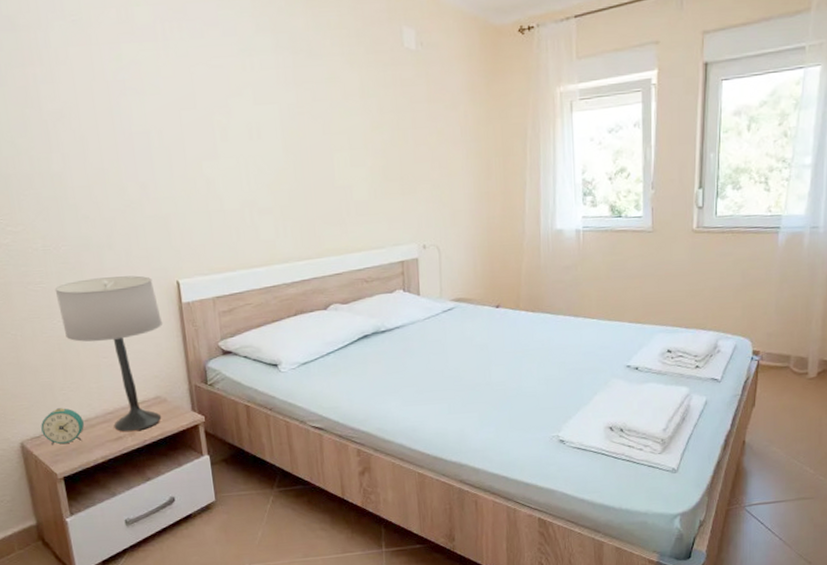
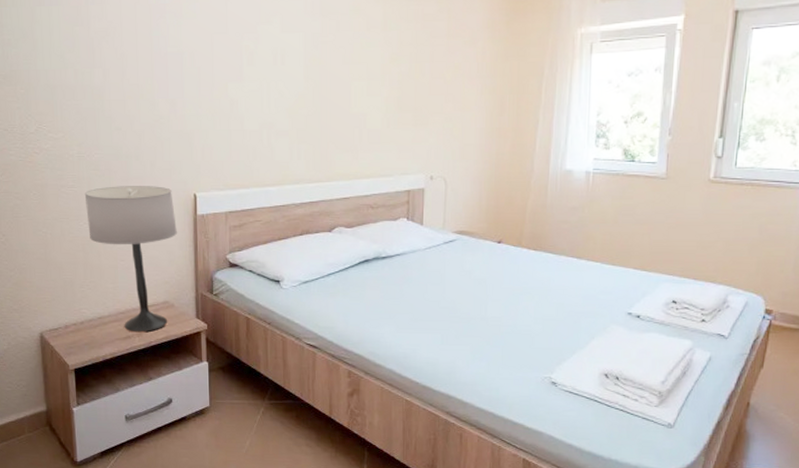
alarm clock: present [41,408,84,445] -> none [59,304,97,338]

